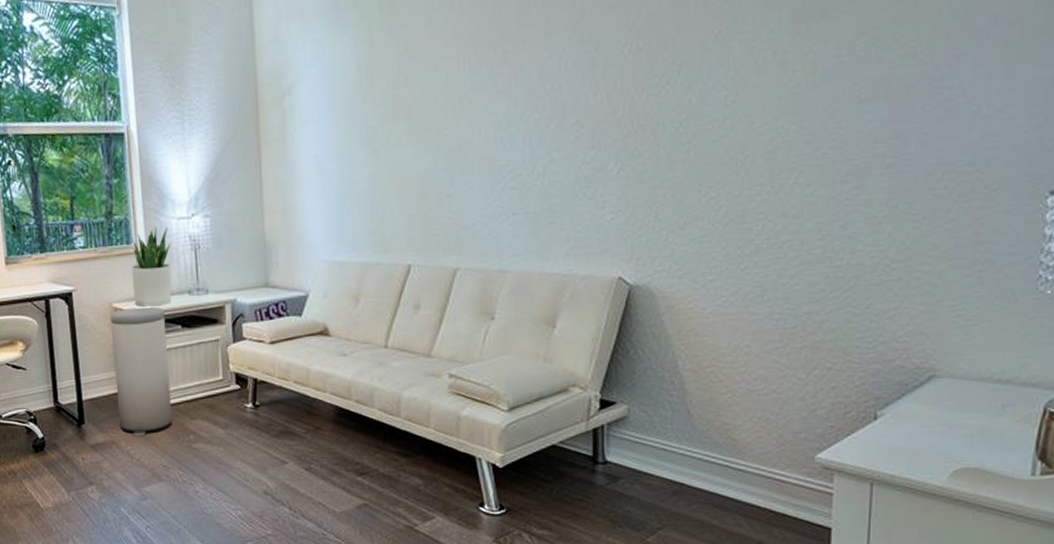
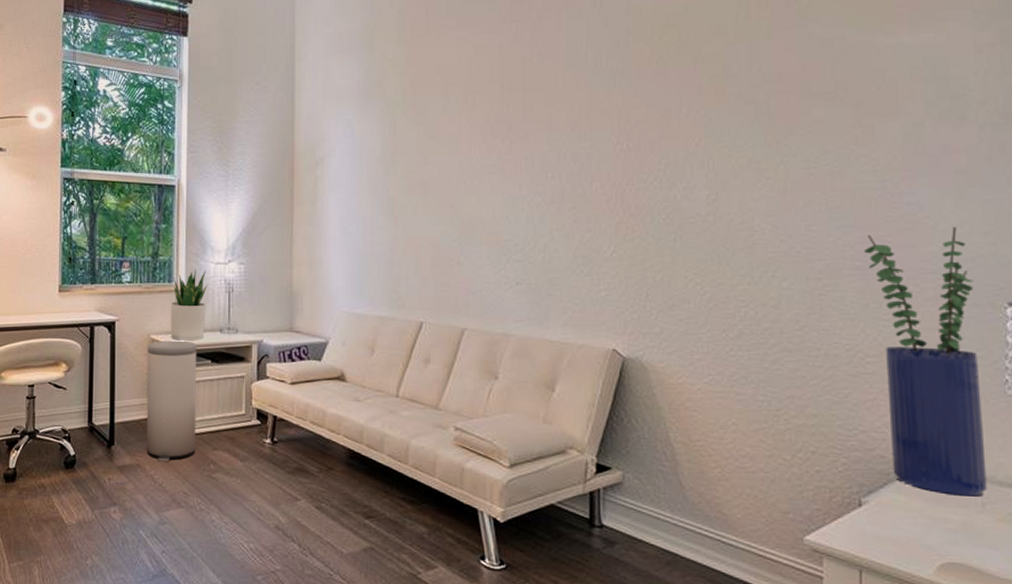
vase: none [897,111,1015,400] -> present [864,227,988,497]

